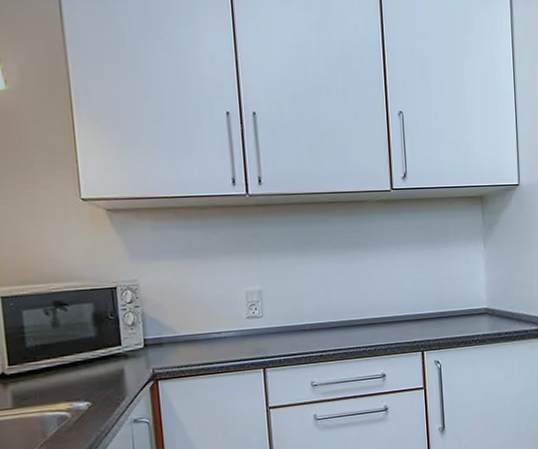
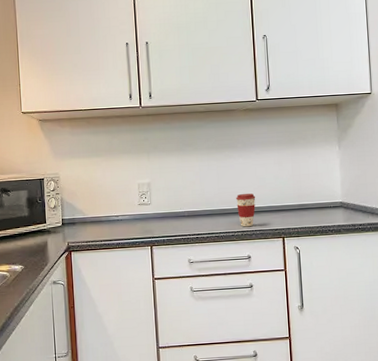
coffee cup: none [368,301,391,341] -> present [236,193,256,227]

